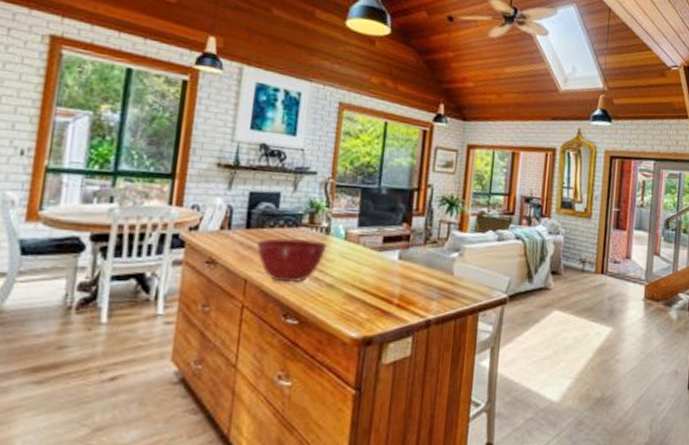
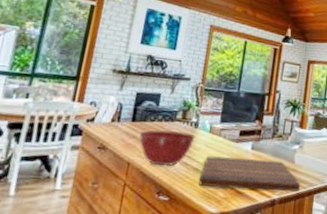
cutting board: none [334,268,462,310] -> present [198,156,301,192]

